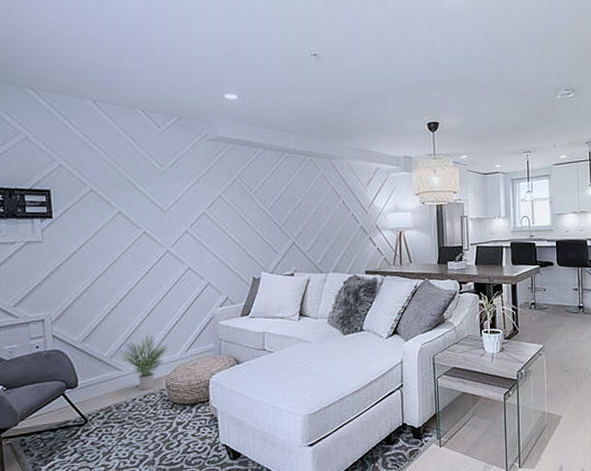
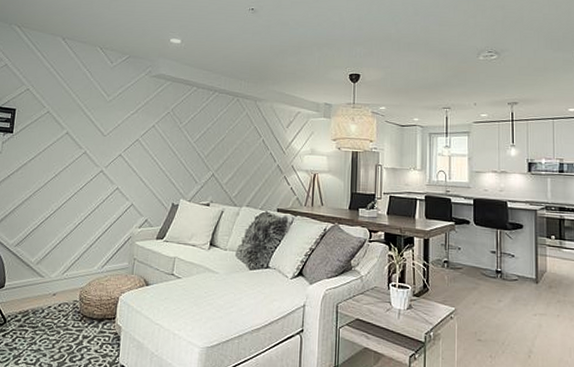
potted plant: present [119,335,169,390] -> none [44,247,88,299]

